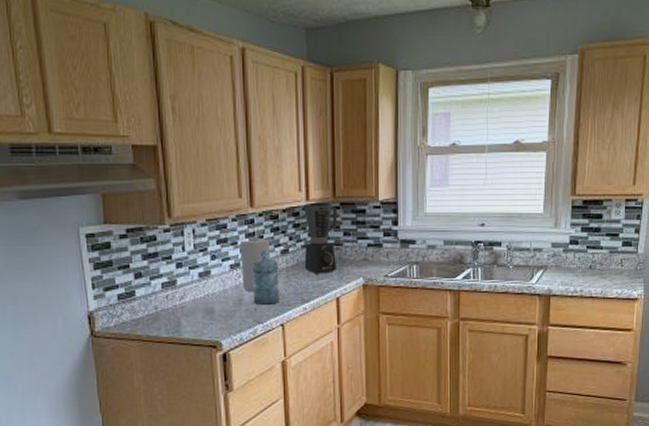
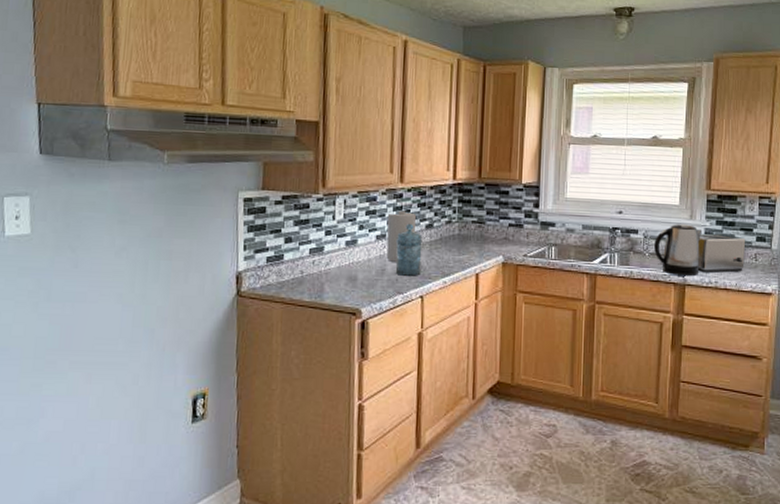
blender: present [302,202,338,274] -> none [447,181,482,250]
kettle: none [517,233,567,287] -> present [653,224,703,277]
toaster: none [562,241,612,283] -> present [697,233,746,274]

